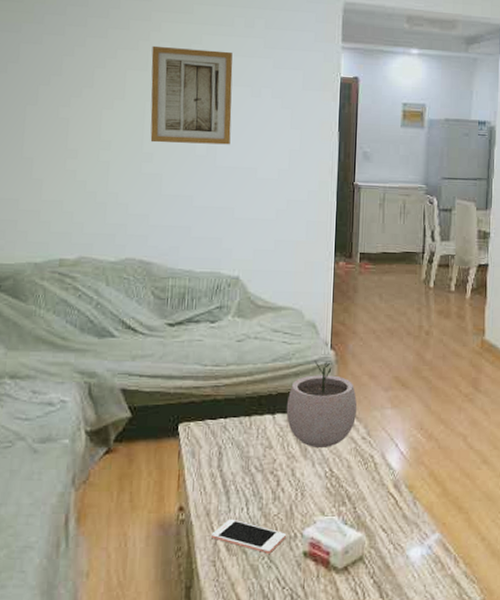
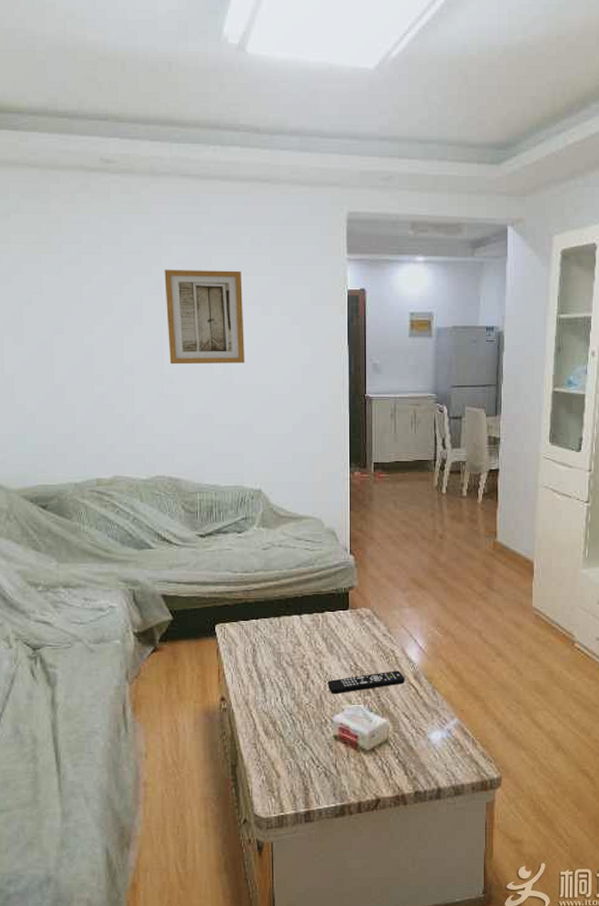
cell phone: present [212,519,286,554] -> none [251,707,317,737]
plant pot: present [286,360,358,449] -> none [312,565,378,645]
remote control: none [299,478,384,505] -> present [328,670,405,695]

